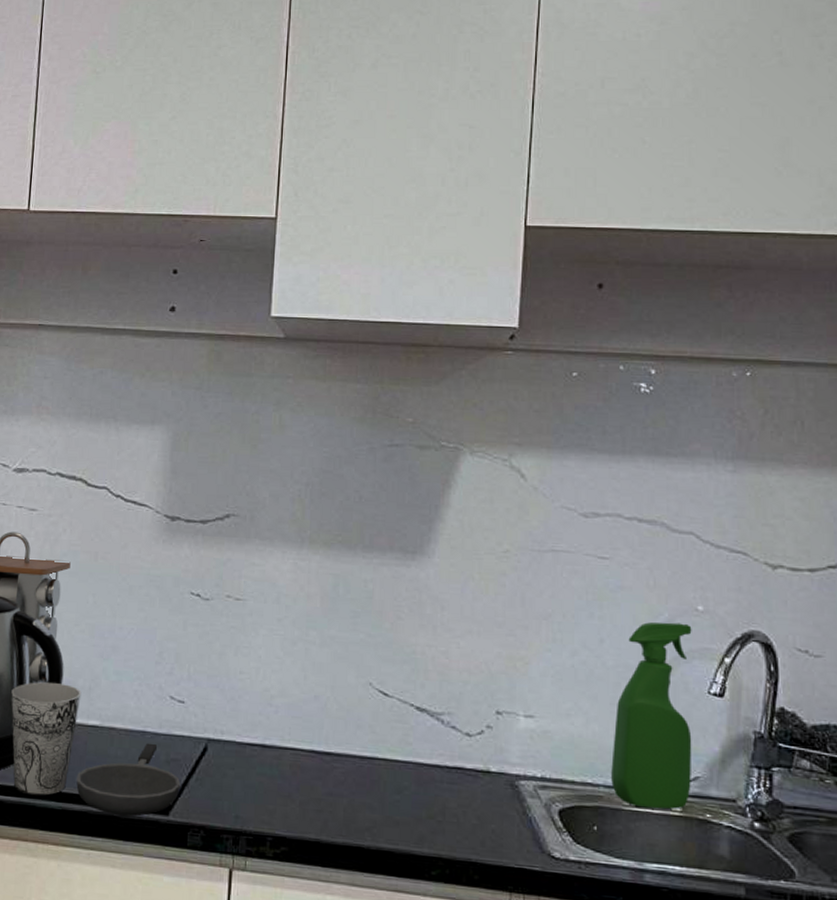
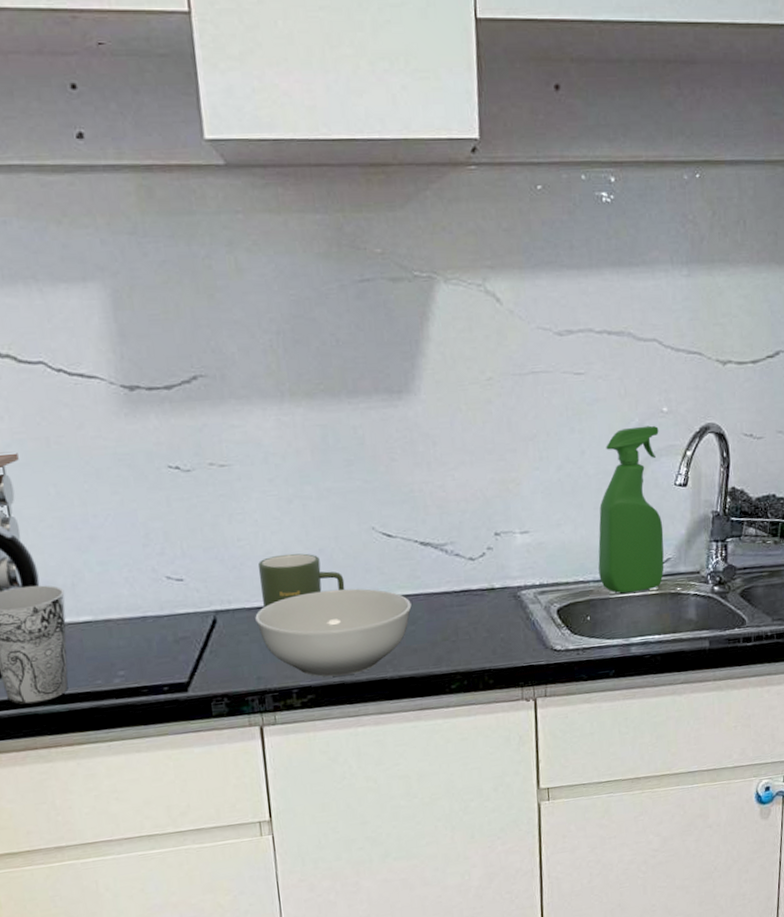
frying pan: present [76,743,181,816] -> none [78,626,196,704]
bowl: none [243,738,399,835] -> present [255,588,412,677]
mug: none [253,694,335,746] -> present [258,553,345,608]

